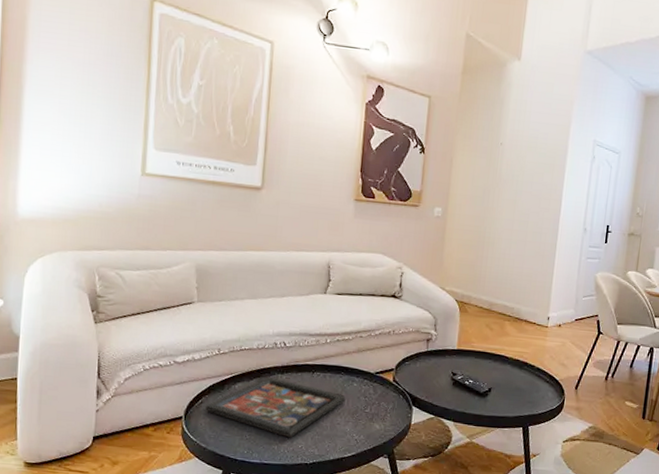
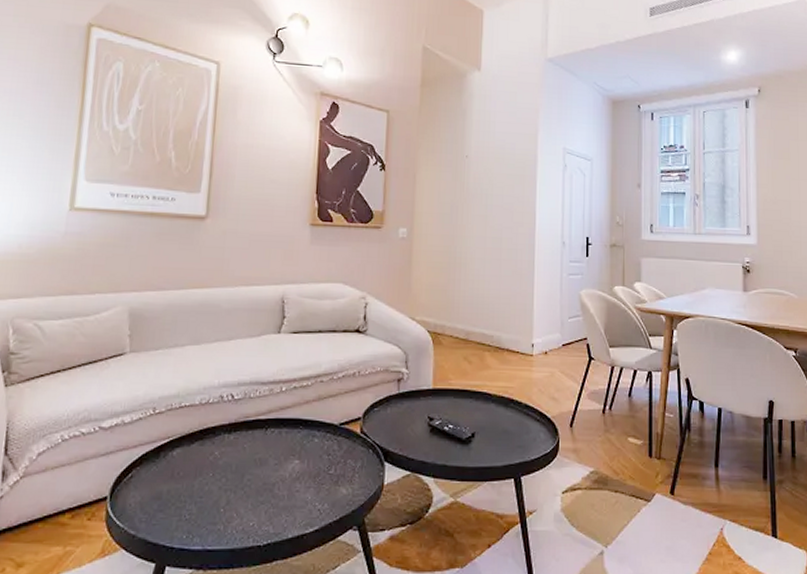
decorative tray: present [205,377,346,438] -> none [136,439,306,514]

